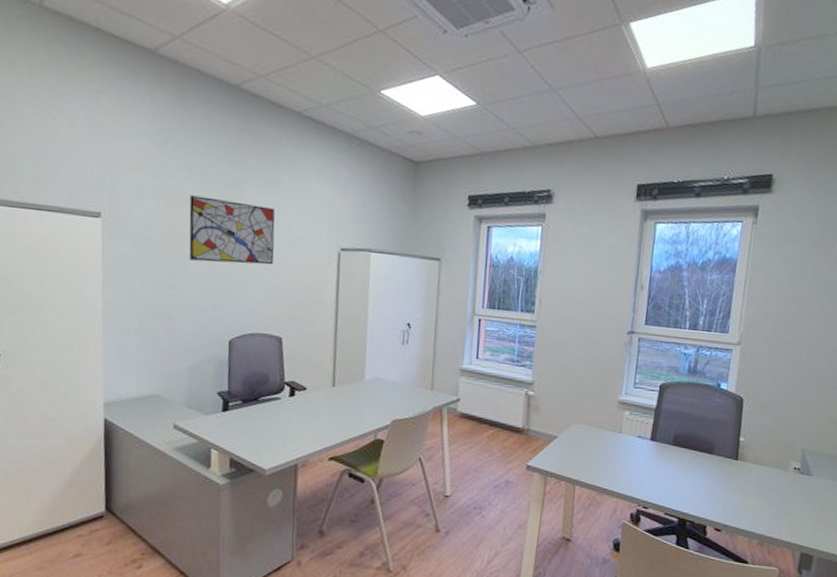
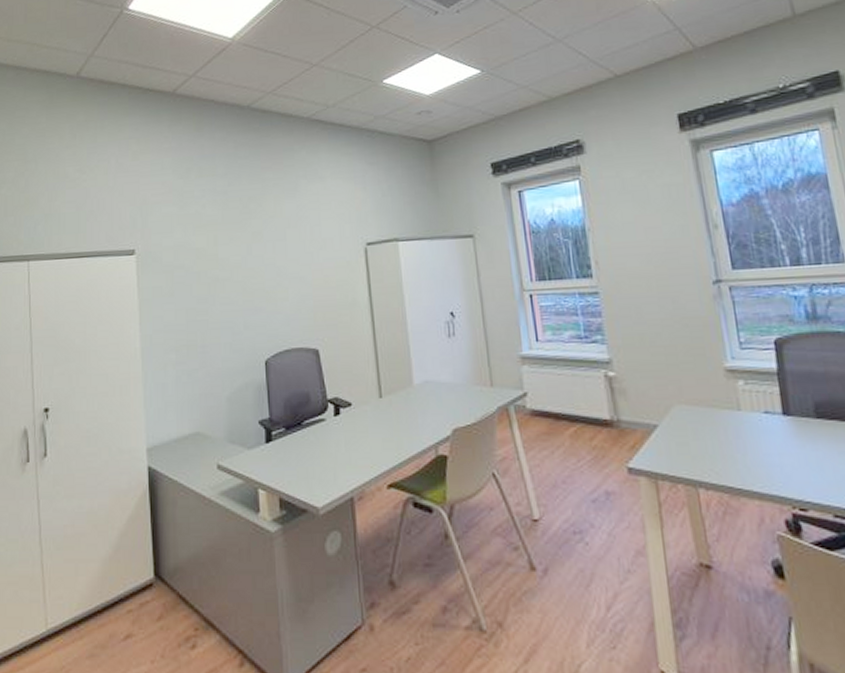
wall art: present [189,195,275,265] -> none [214,214,301,282]

